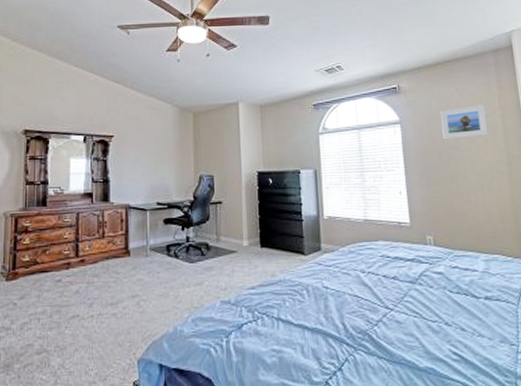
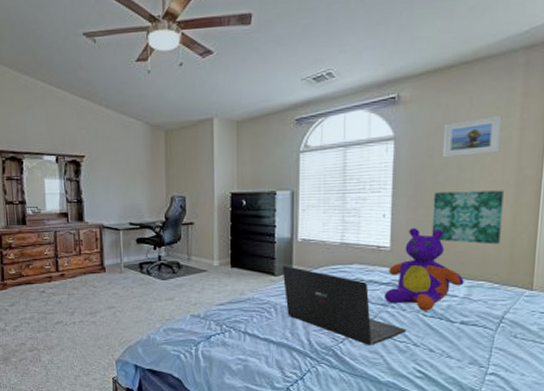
laptop: none [311,244,437,327] -> present [282,266,407,345]
stuffed bear: none [410,204,481,287] -> present [383,228,464,311]
wall art: none [440,168,505,219] -> present [432,190,504,245]

